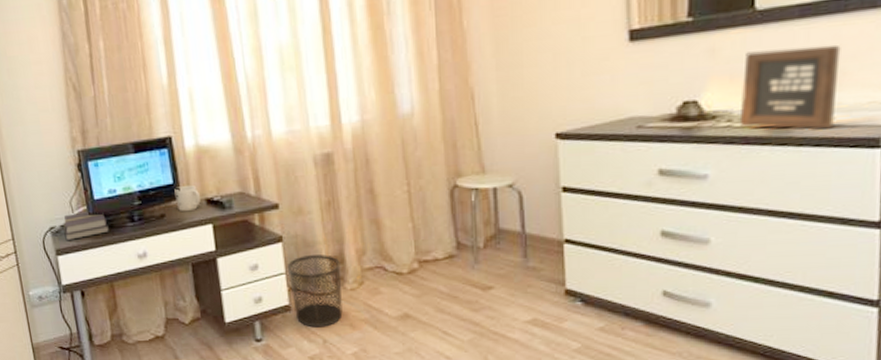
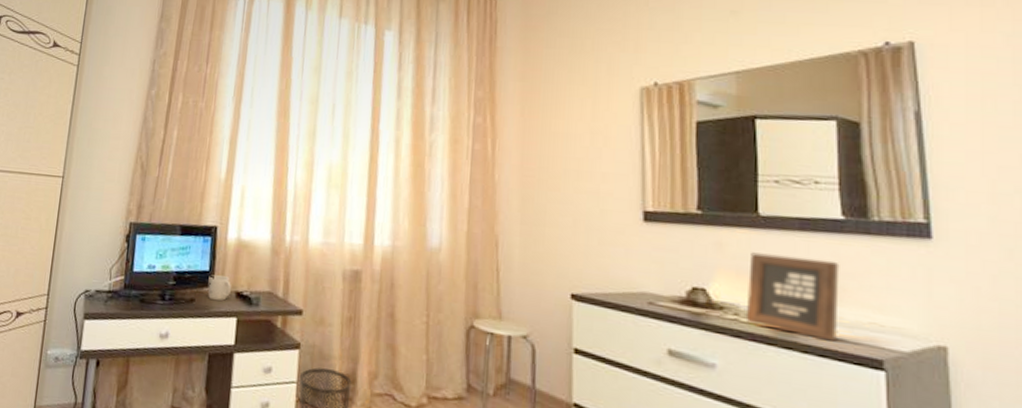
book: present [63,211,110,241] -> none [96,280,141,307]

